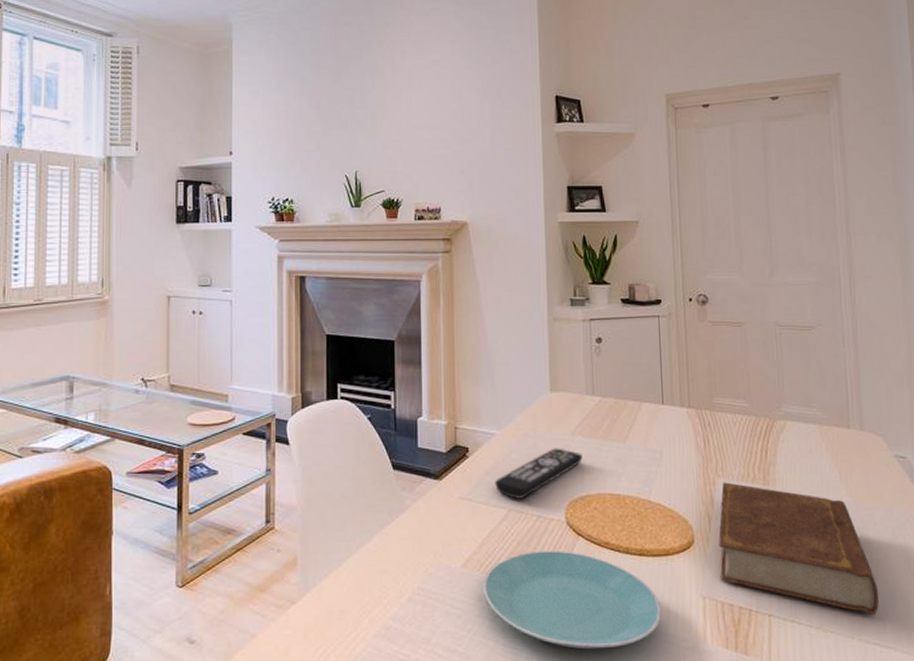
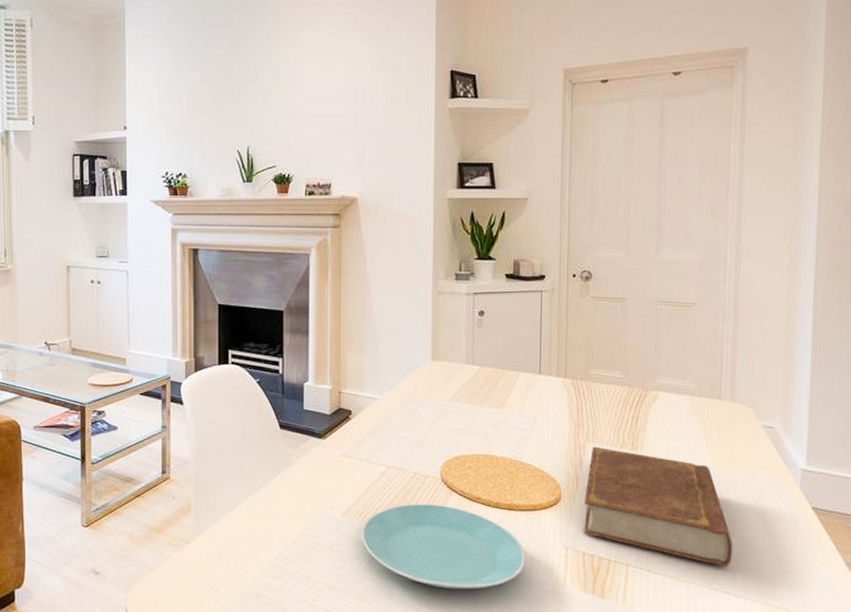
remote control: present [495,448,583,499] -> none [375,412,460,457]

